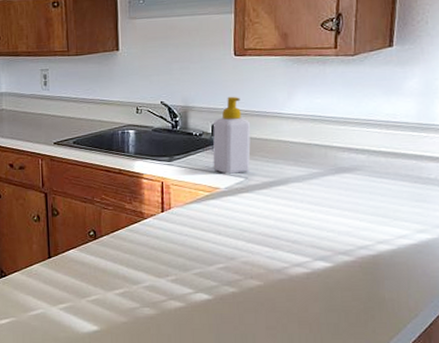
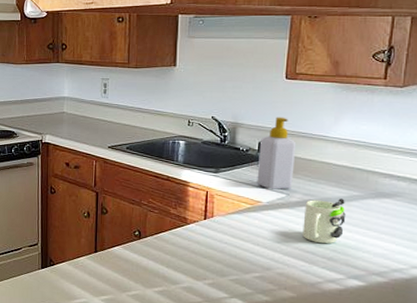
mug: none [264,177,307,227] -> present [303,198,346,244]

